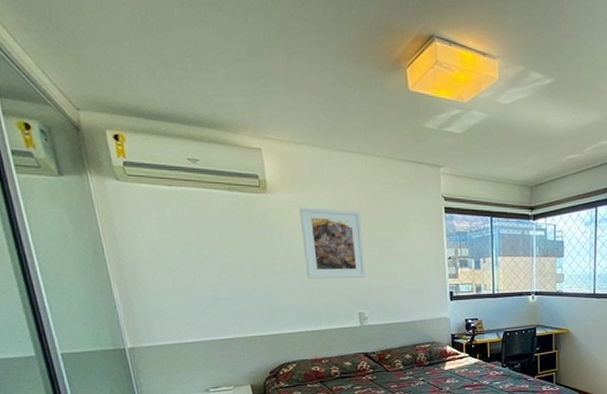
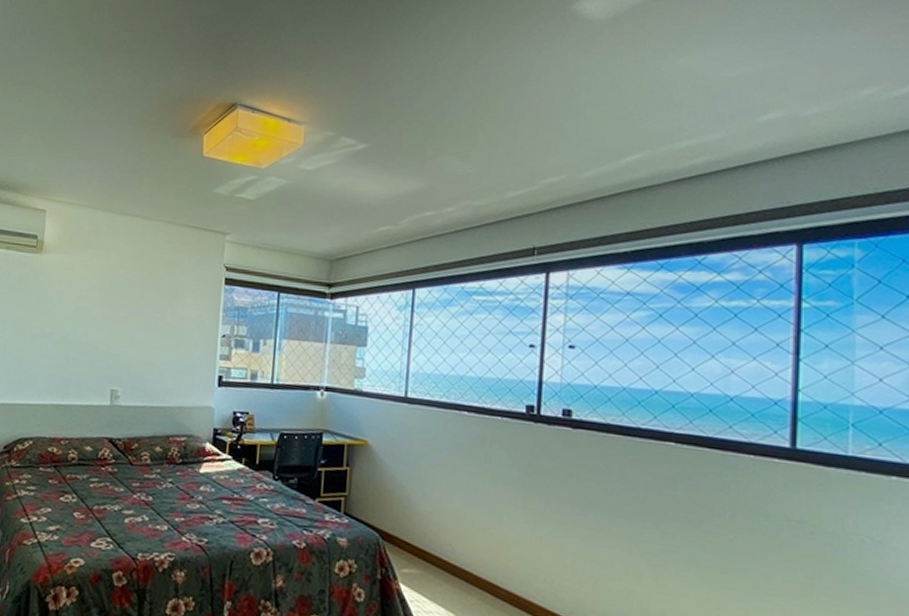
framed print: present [299,207,367,279] -> none [64,269,133,350]

